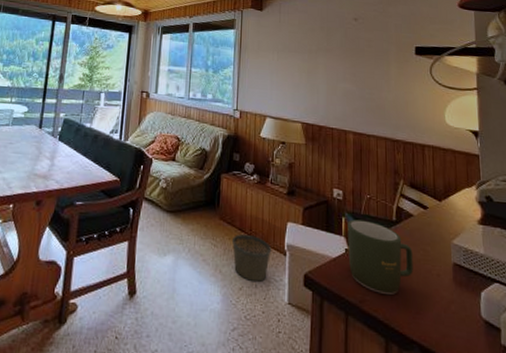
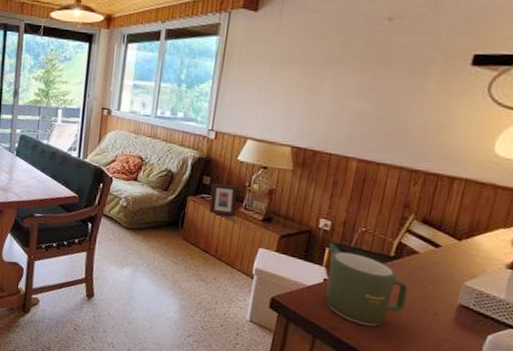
basket: present [231,233,272,283] -> none [193,254,238,300]
picture frame: none [240,160,264,191] -> present [209,183,238,216]

